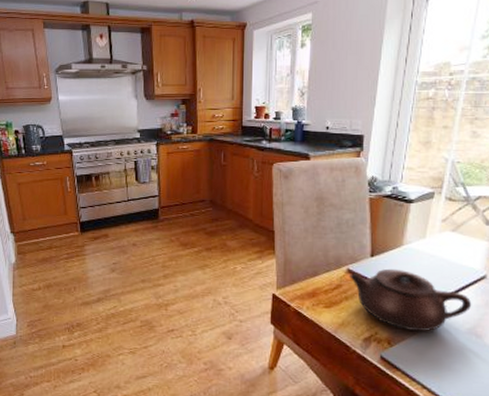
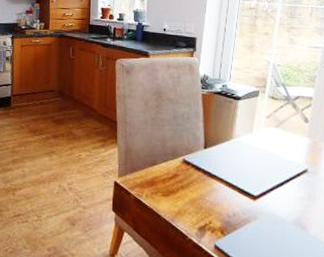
teapot: present [350,268,472,332] -> none [185,160,296,222]

